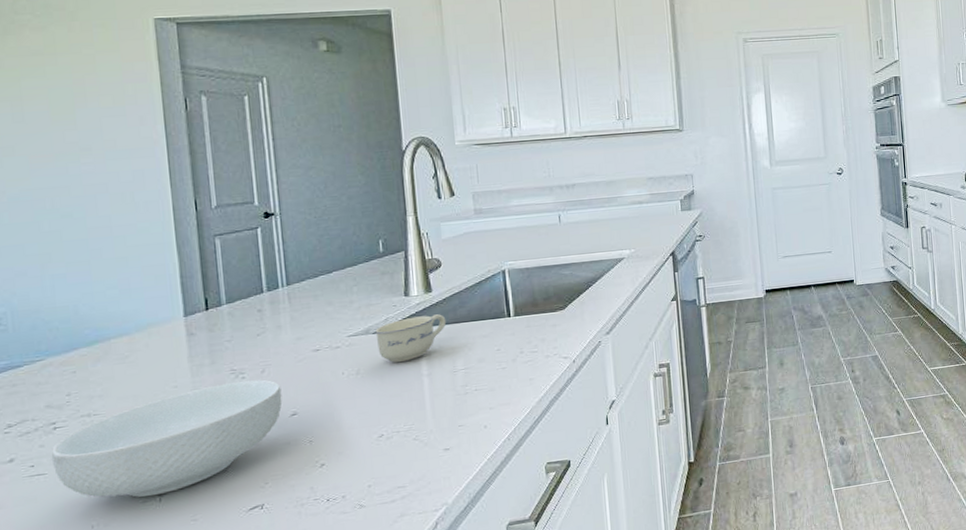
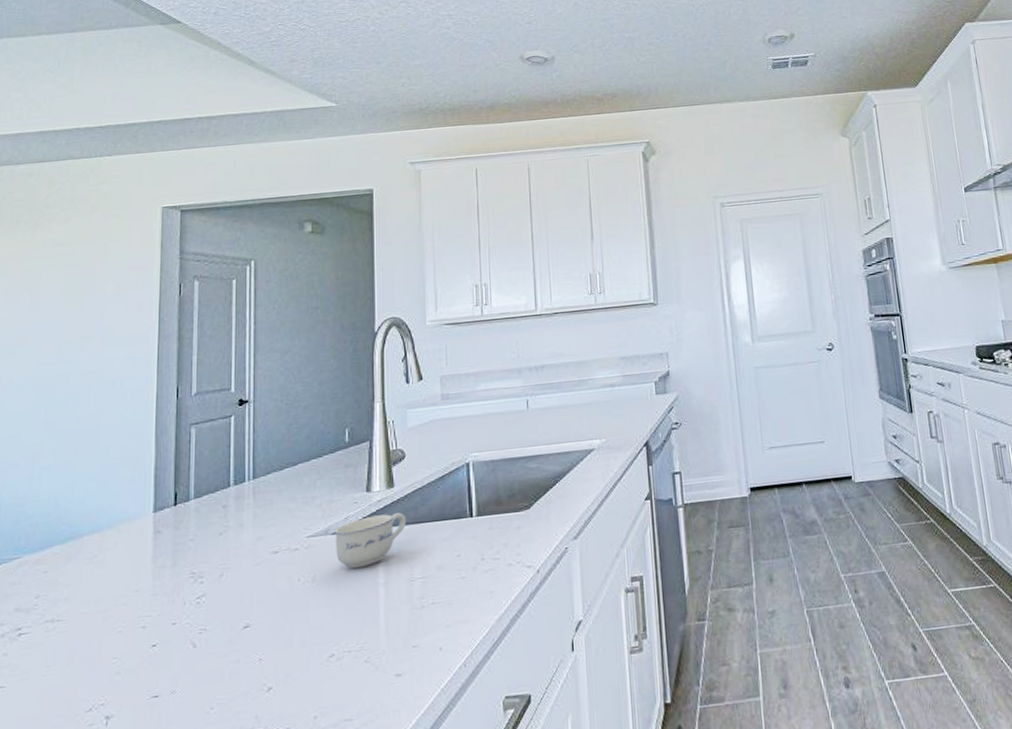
cereal bowl: present [51,379,283,498] -> none [11,585,237,720]

